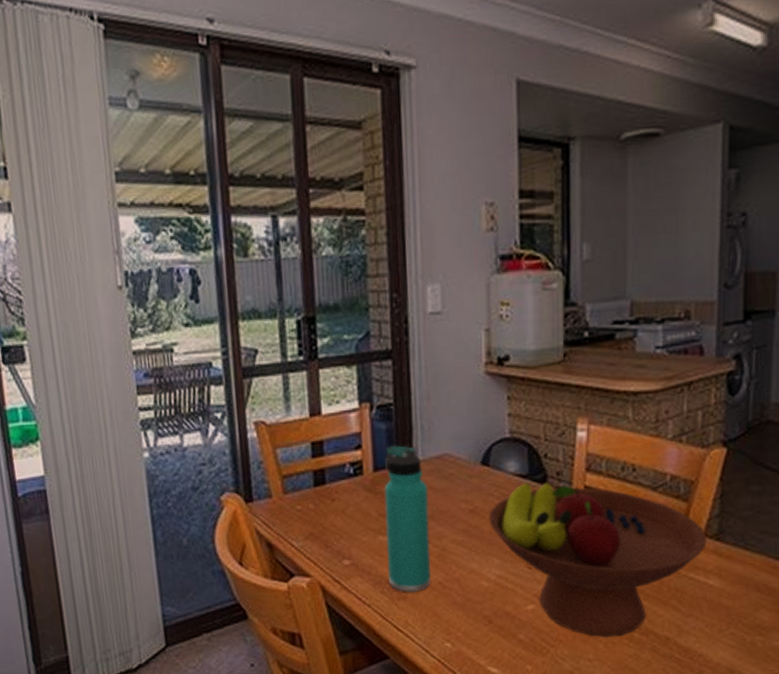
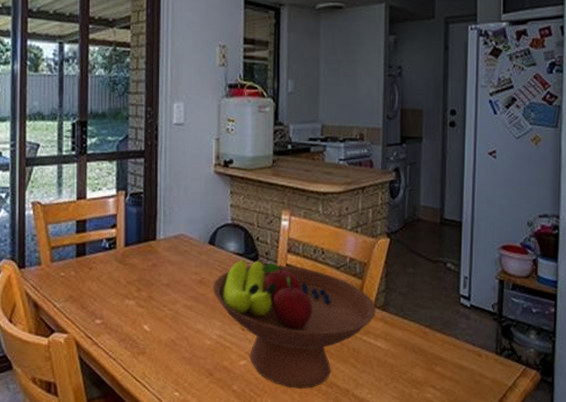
thermos bottle: present [384,445,432,592] -> none [131,226,167,348]

